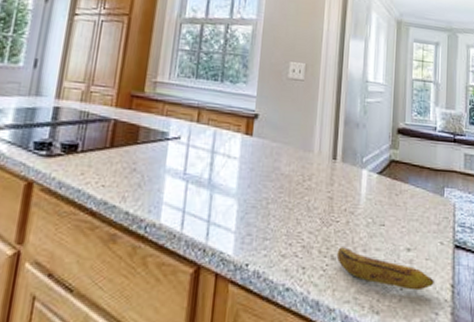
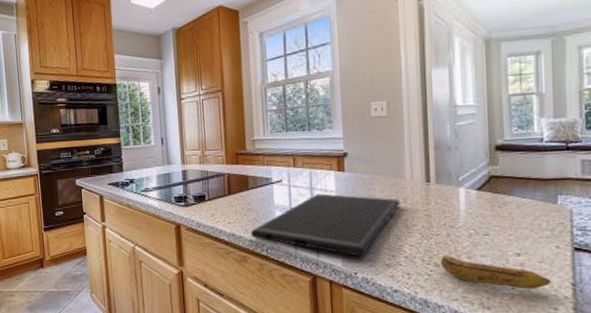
cutting board: none [129,159,305,244] -> present [251,193,401,257]

